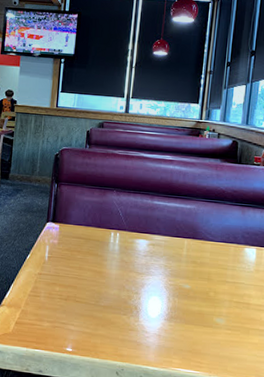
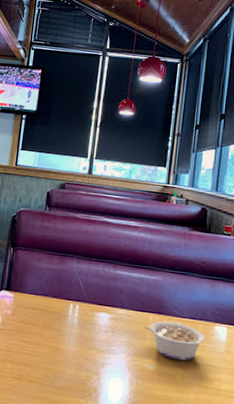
legume: none [179,245,236,280] -> present [143,321,205,361]

